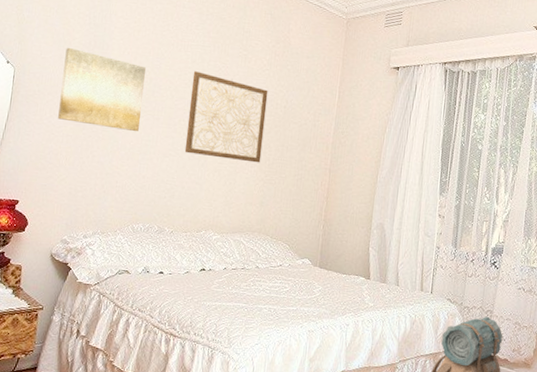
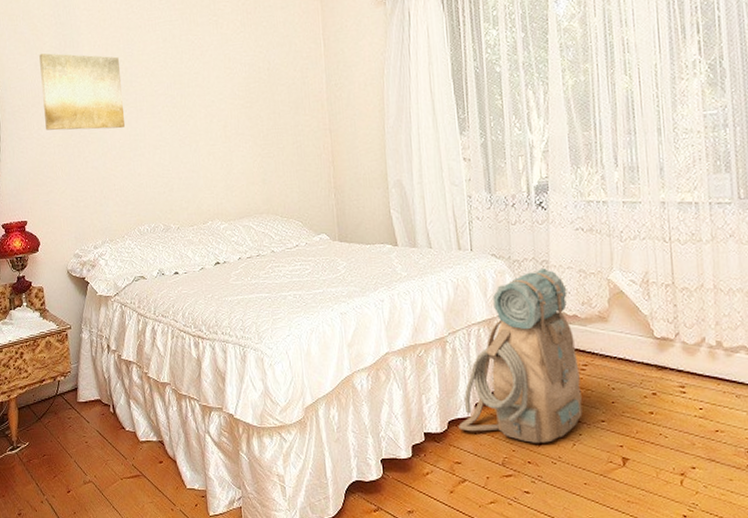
wall art: present [184,71,268,163] -> none [166,50,254,141]

